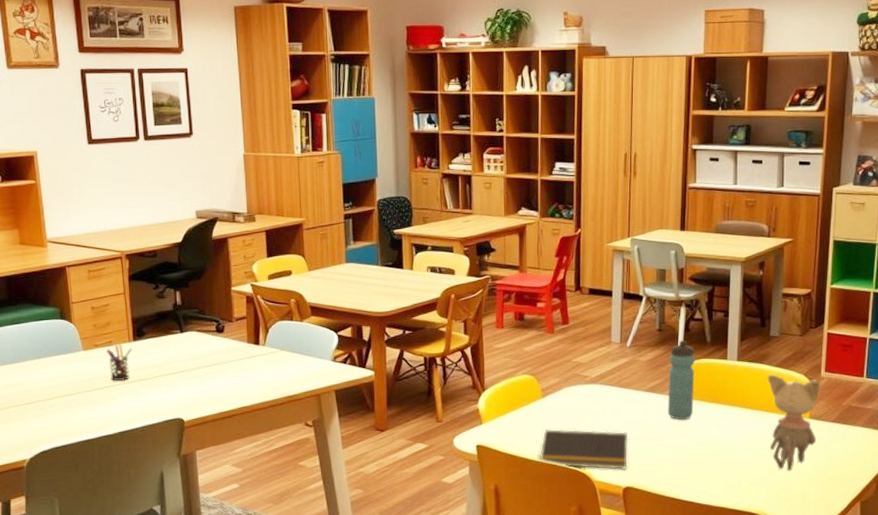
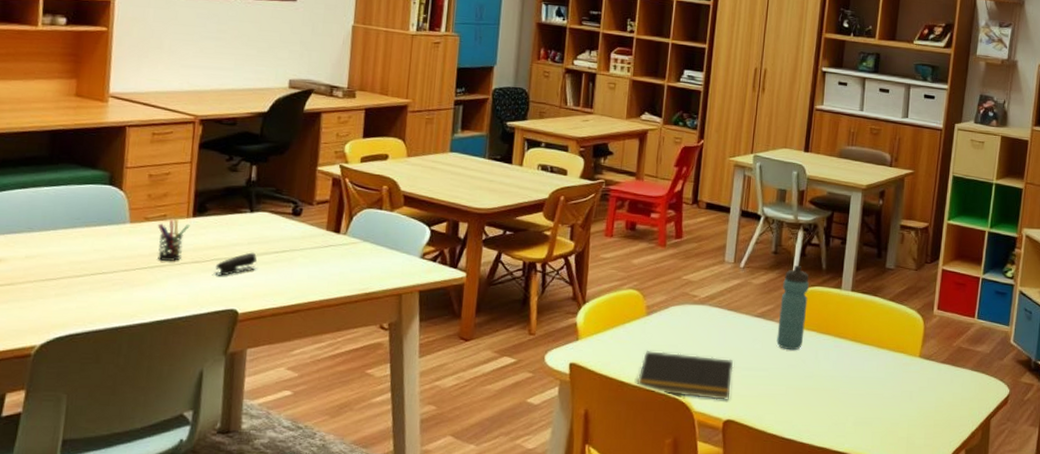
stapler: none [158,367,194,390] -> present [213,252,258,276]
stuffed animal: present [767,374,821,471] -> none [877,308,932,412]

